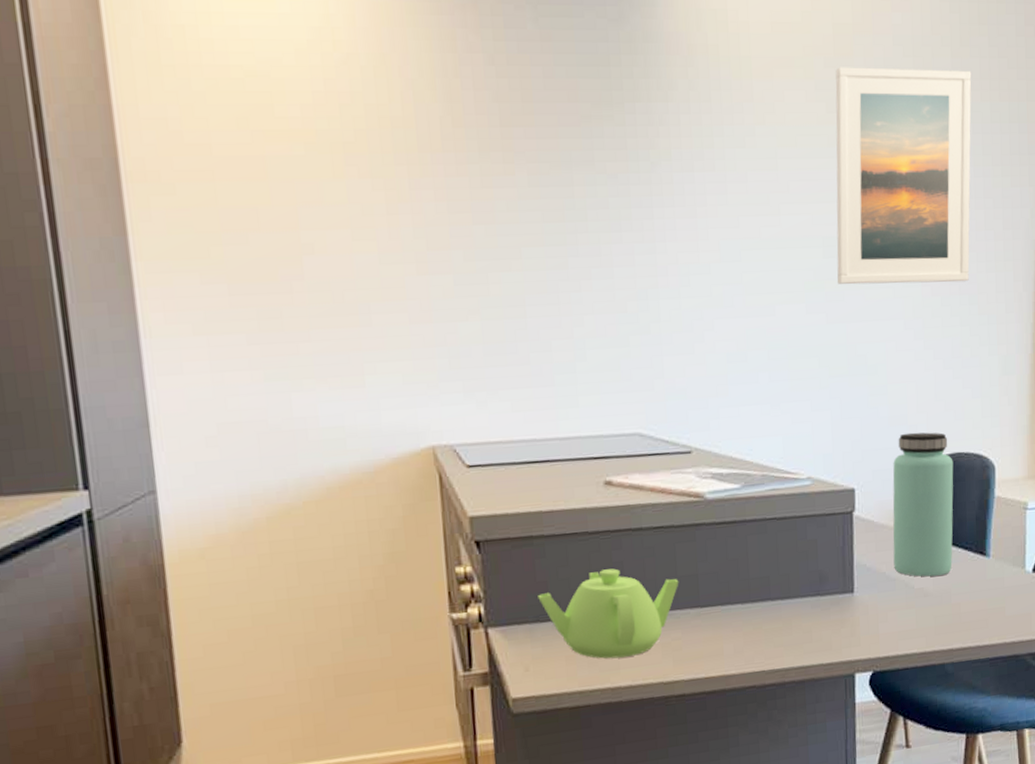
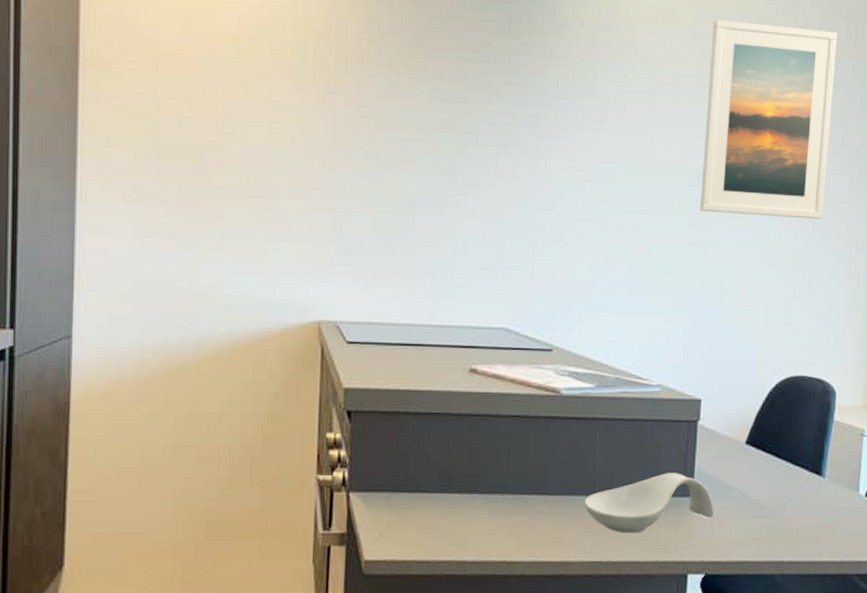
teapot: present [538,568,679,659] -> none [398,450,530,534]
spoon rest: none [740,569,877,639] -> present [584,473,714,534]
bottle: present [892,432,954,577] -> none [732,353,796,490]

